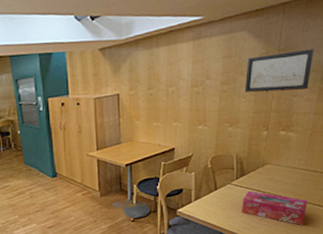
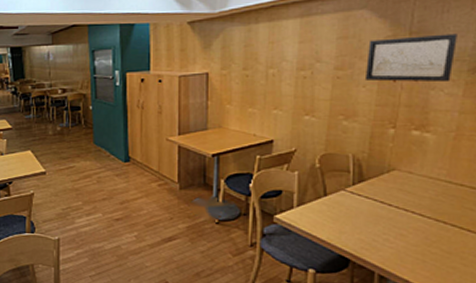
tissue box: present [242,190,308,226] -> none [360,201,452,255]

